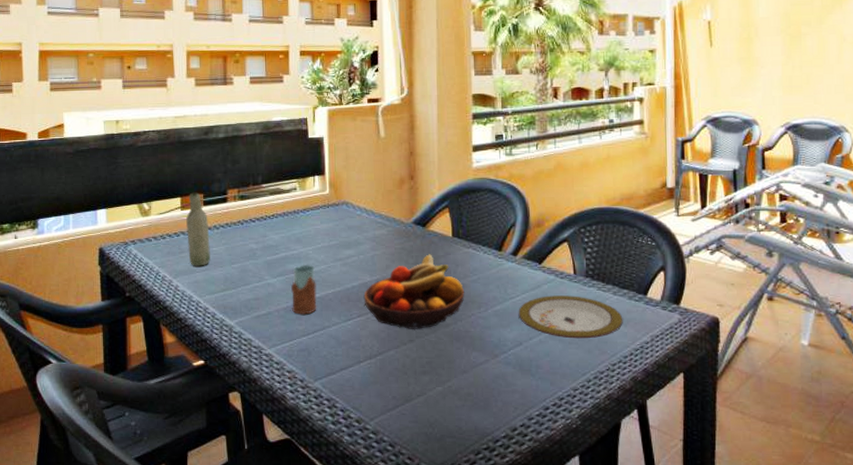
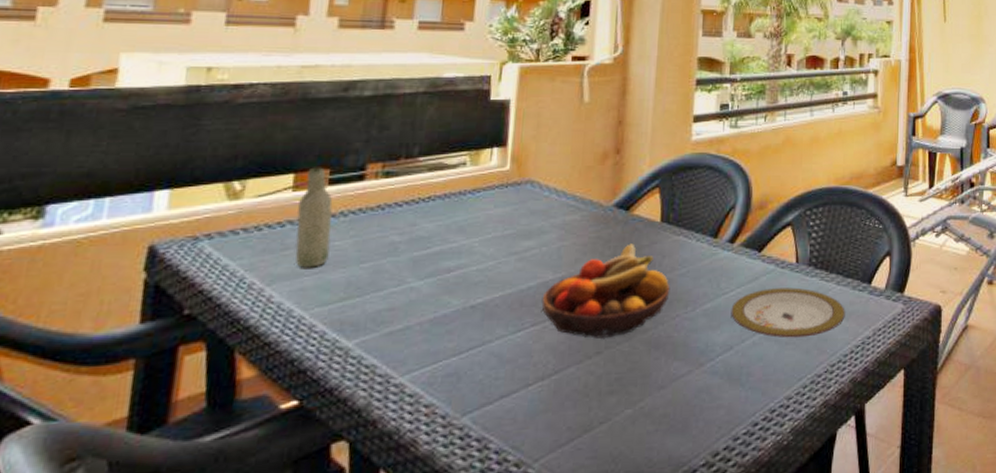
drinking glass: present [290,264,317,315] -> none [441,260,480,328]

